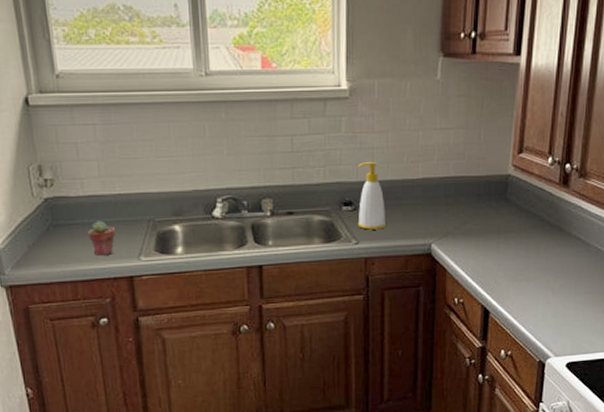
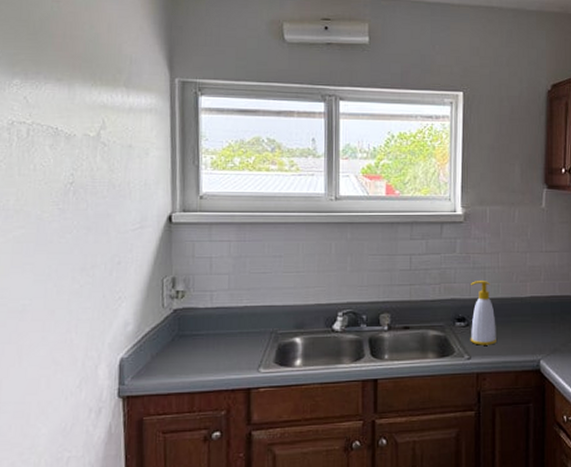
potted succulent: present [87,221,116,255] -> none [210,332,239,366]

